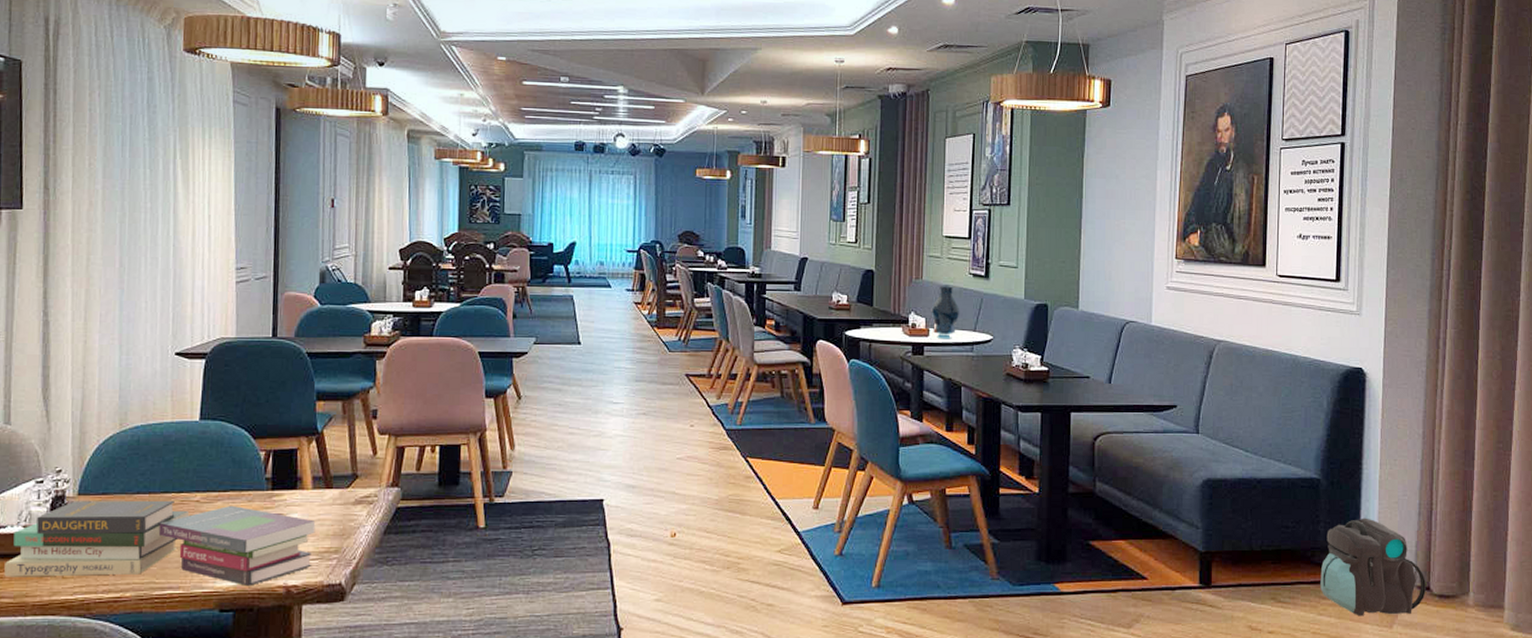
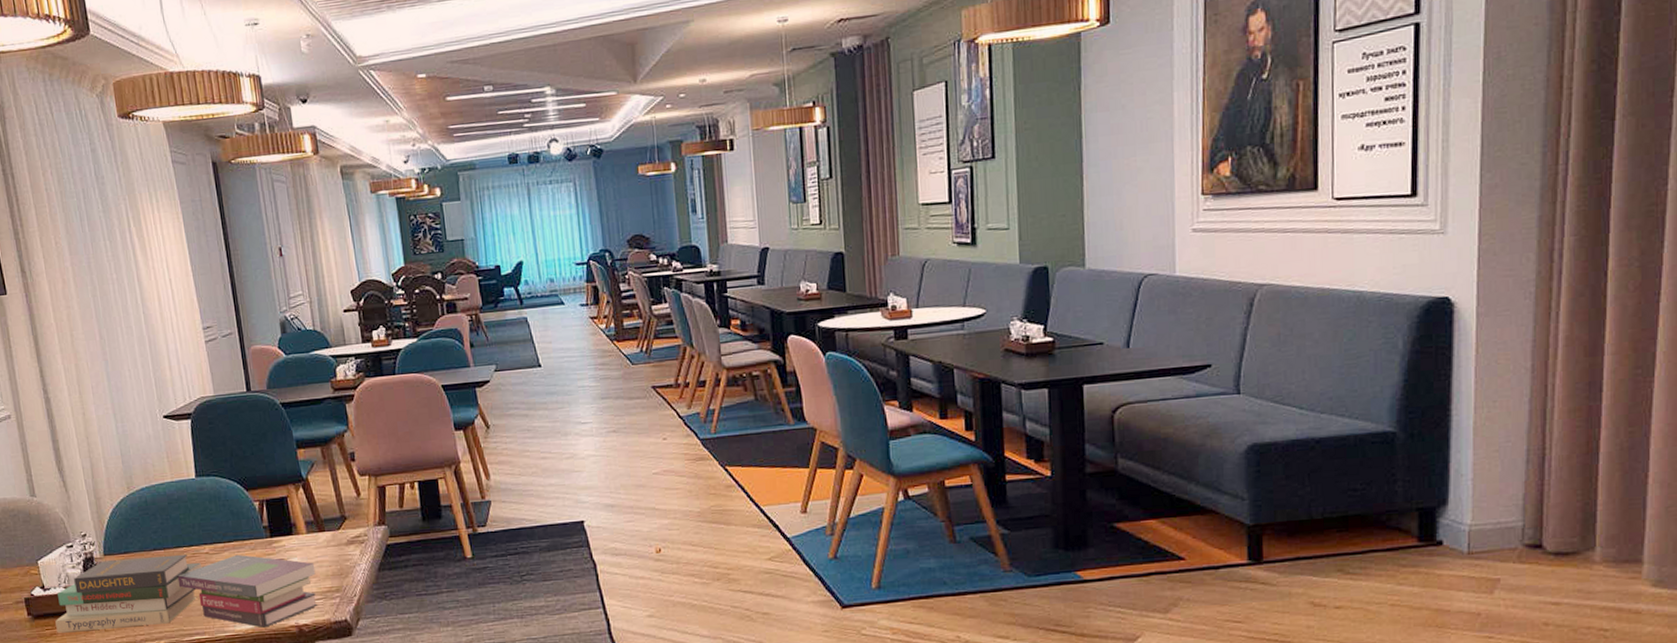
vase: present [931,286,960,339] -> none [912,259,946,320]
backpack: present [1320,518,1427,616] -> none [1399,471,1538,583]

